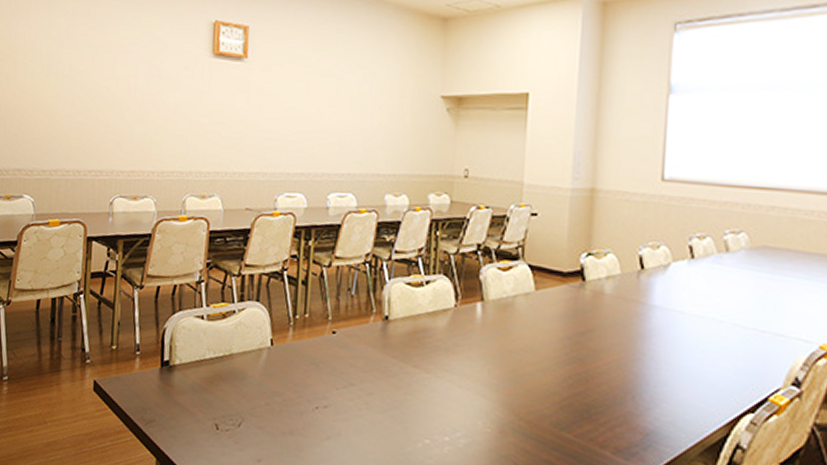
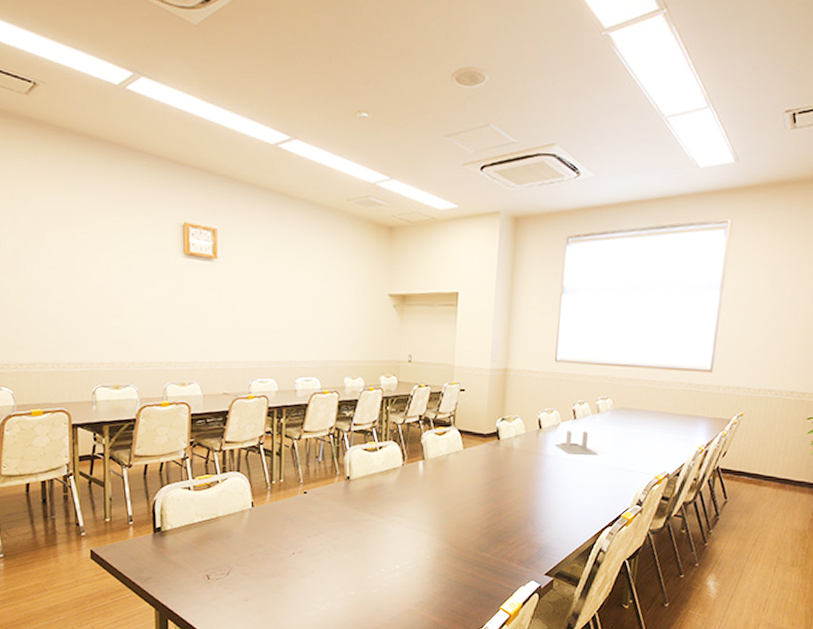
napkin holder: none [665,274,728,310] -> present [555,431,598,455]

